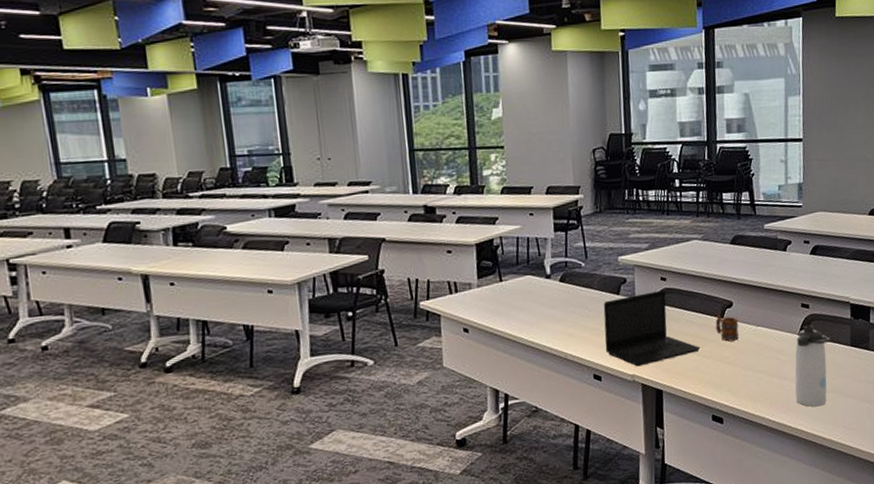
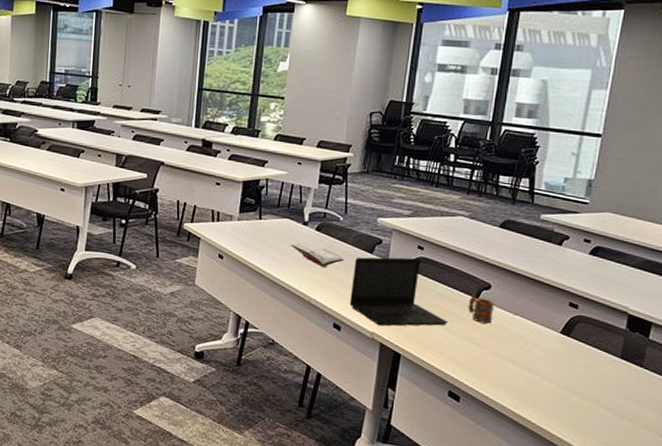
book: none [536,299,594,319] -> present [290,243,345,267]
thermos bottle: present [795,325,831,407] -> none [545,325,598,412]

